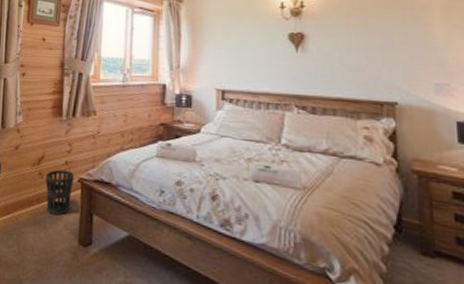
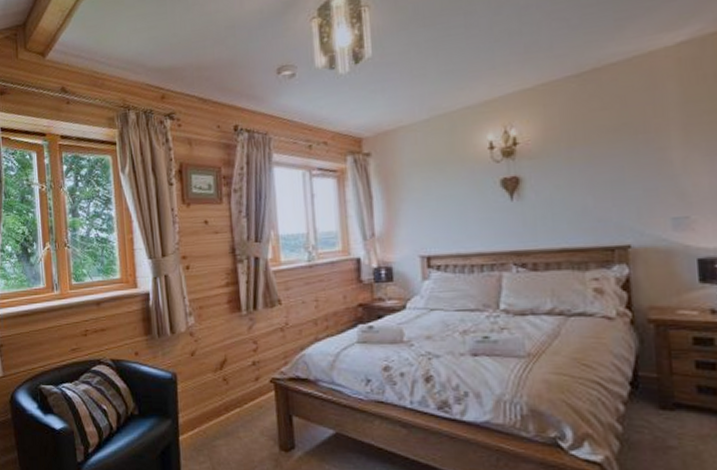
wastebasket: present [45,169,74,216] -> none [230,371,265,422]

